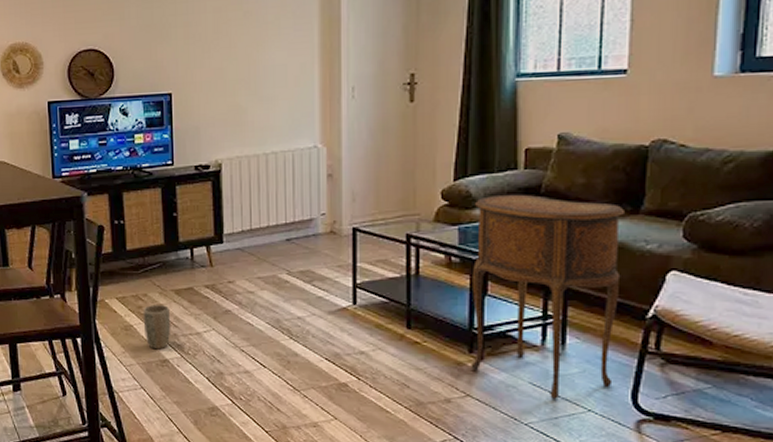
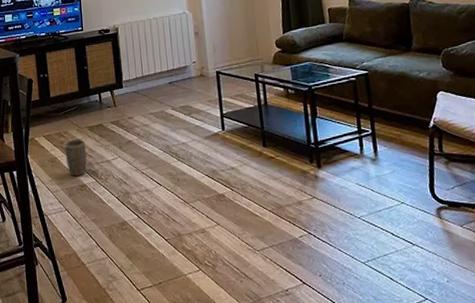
side table: present [471,194,624,400] -> none [300,41,415,197]

